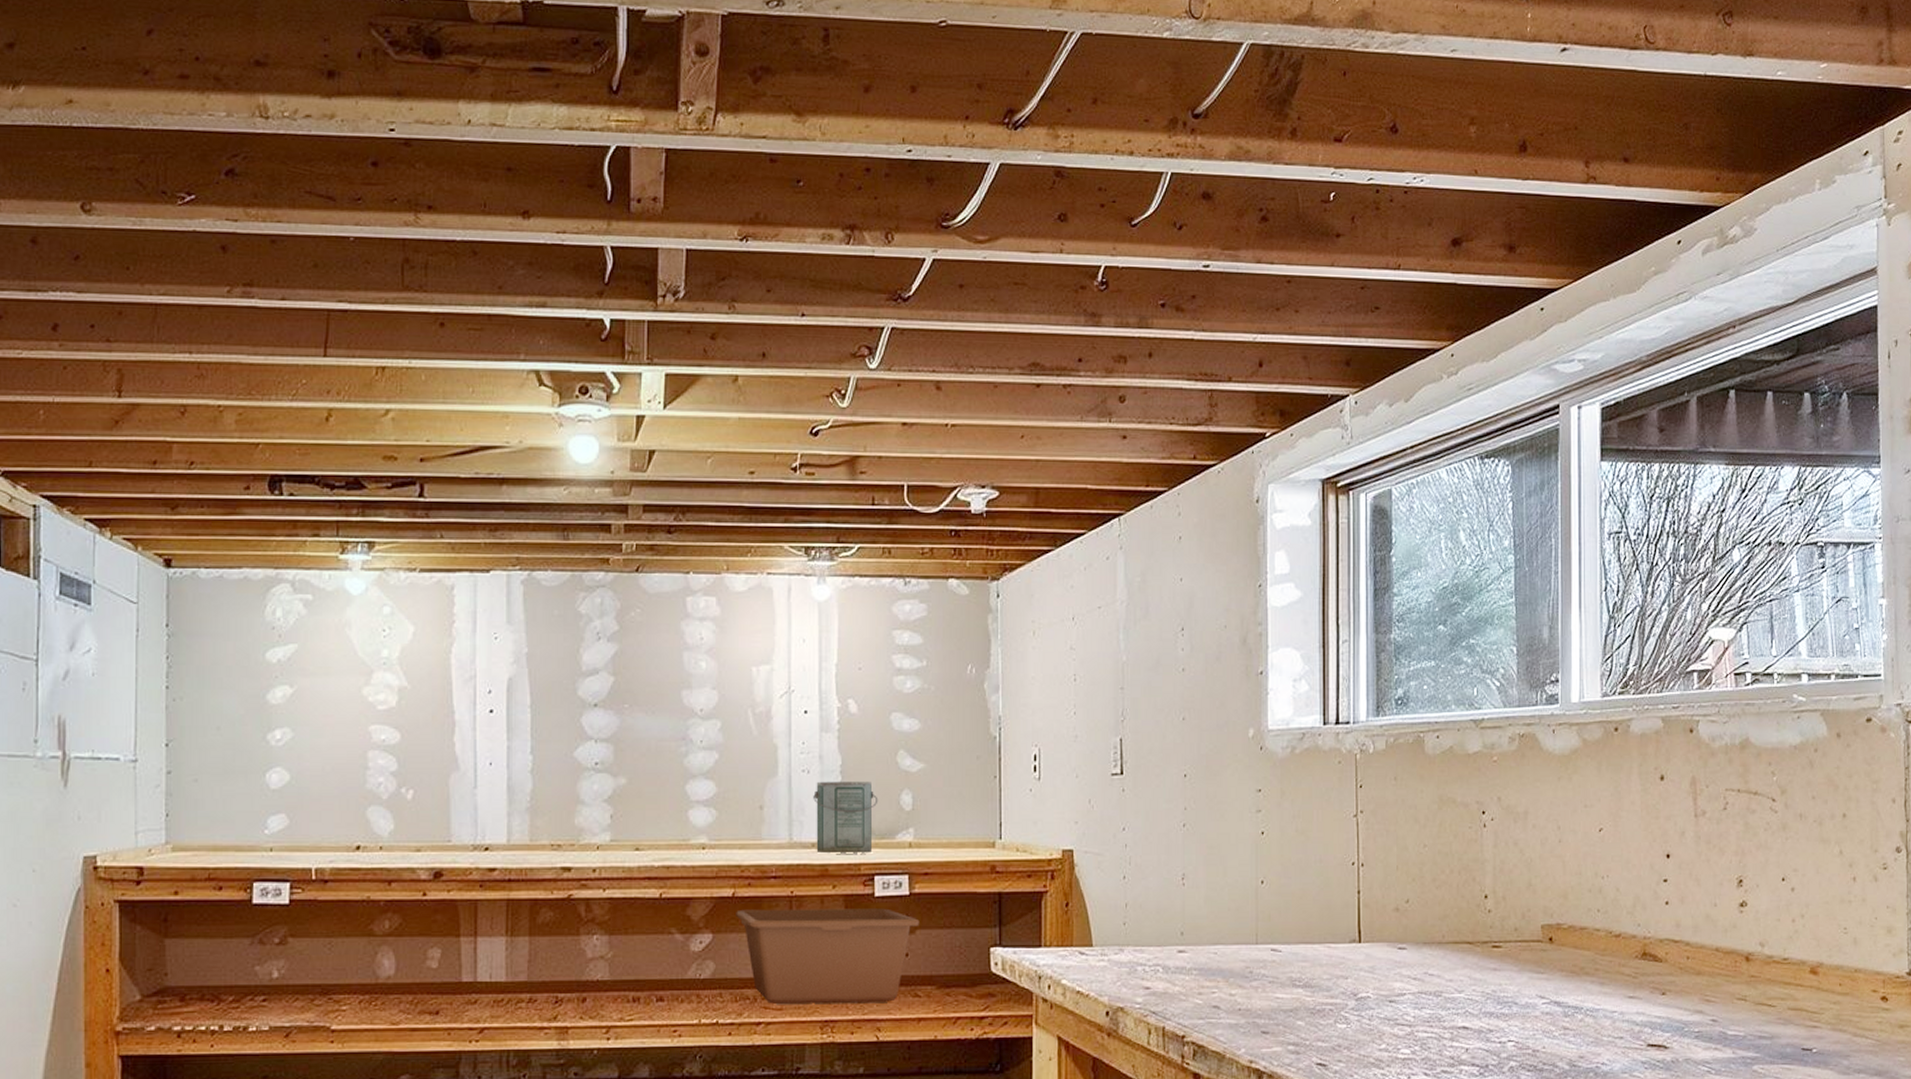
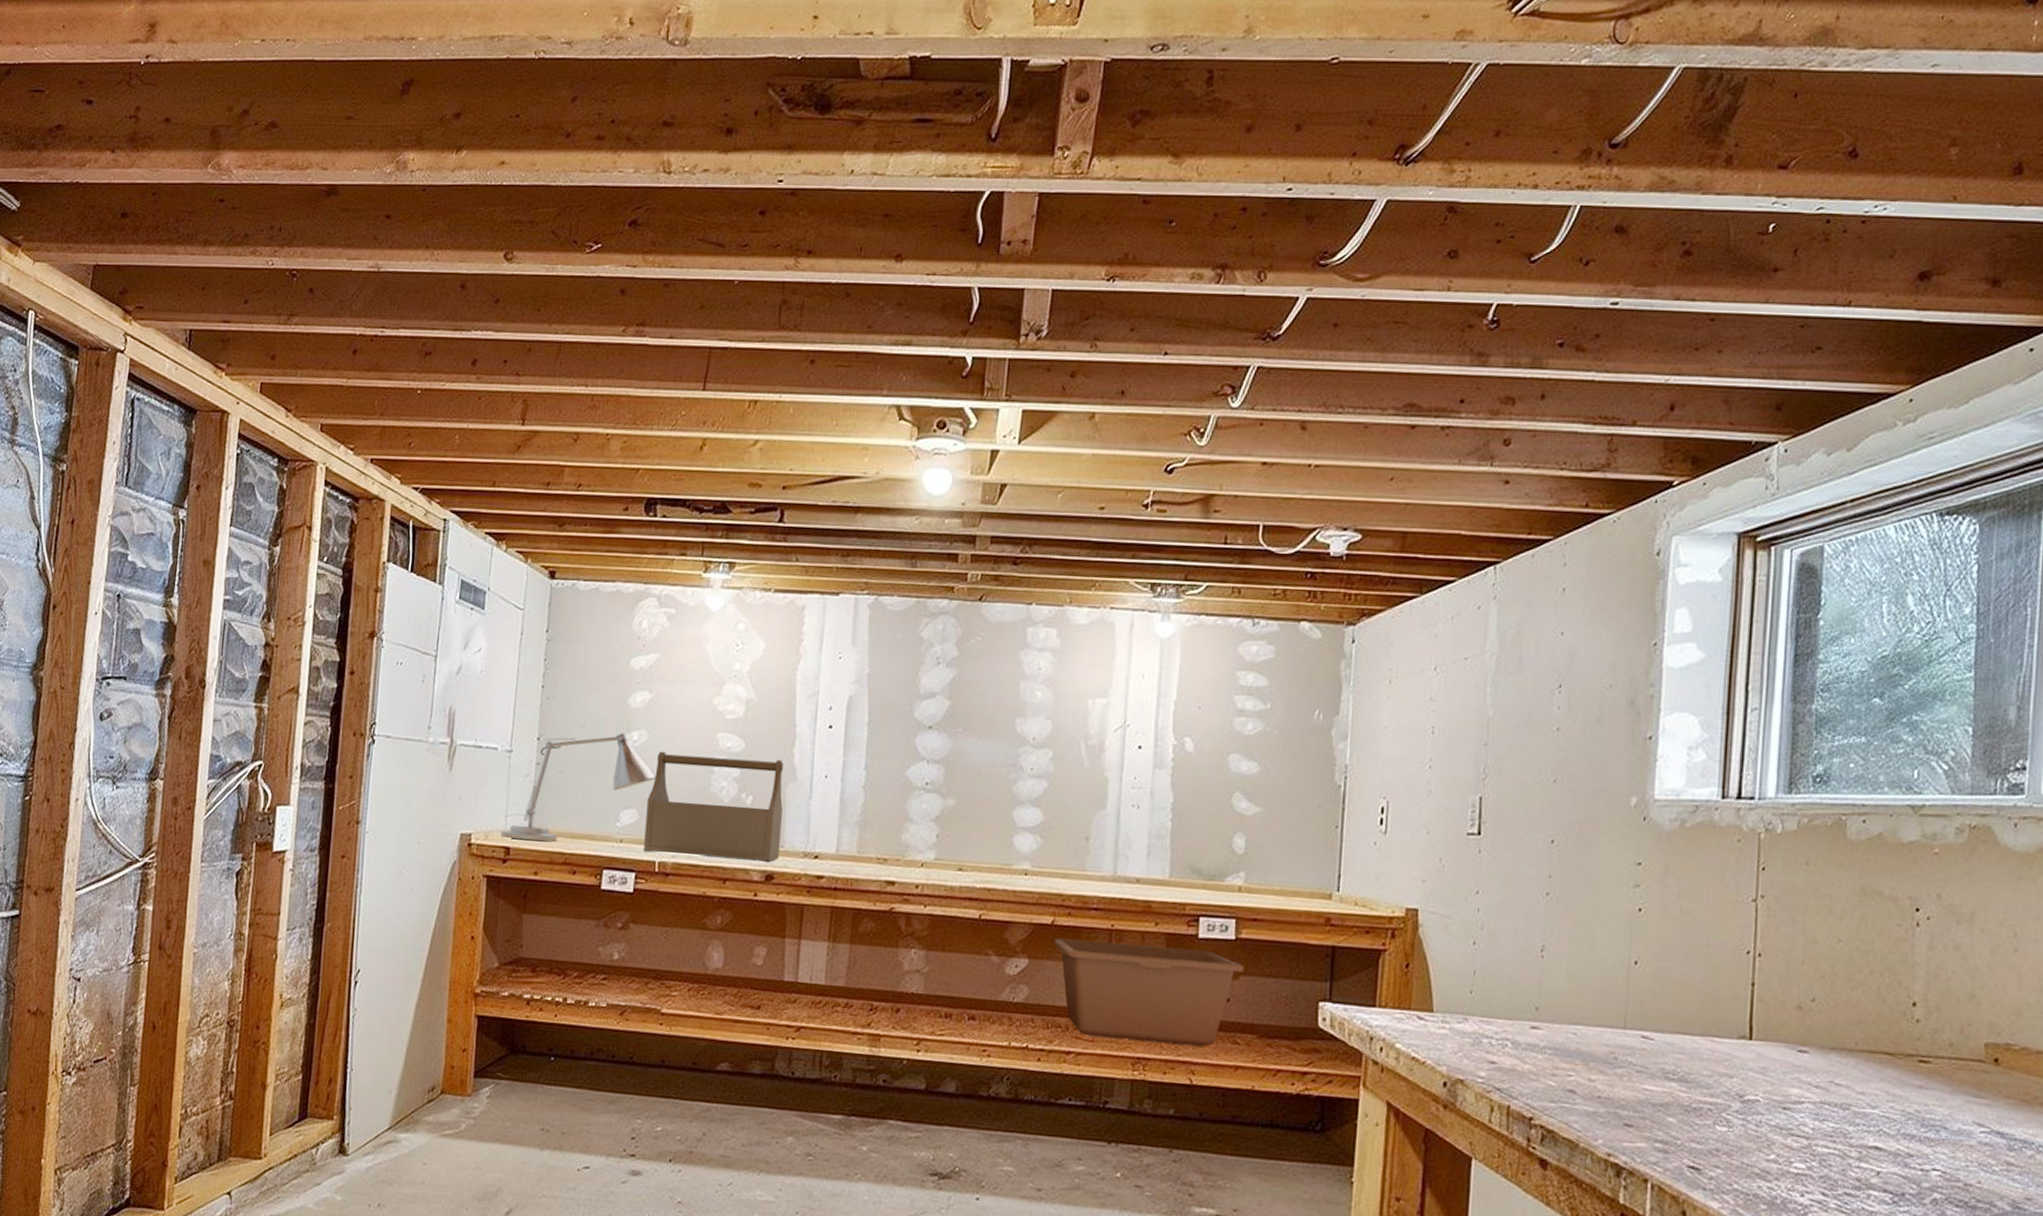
desk lamp: none [131,732,305,858] -> present [501,733,656,842]
tool box: none [297,749,447,859] -> present [643,751,783,862]
paint can: present [813,781,879,854] -> none [1140,817,1210,894]

